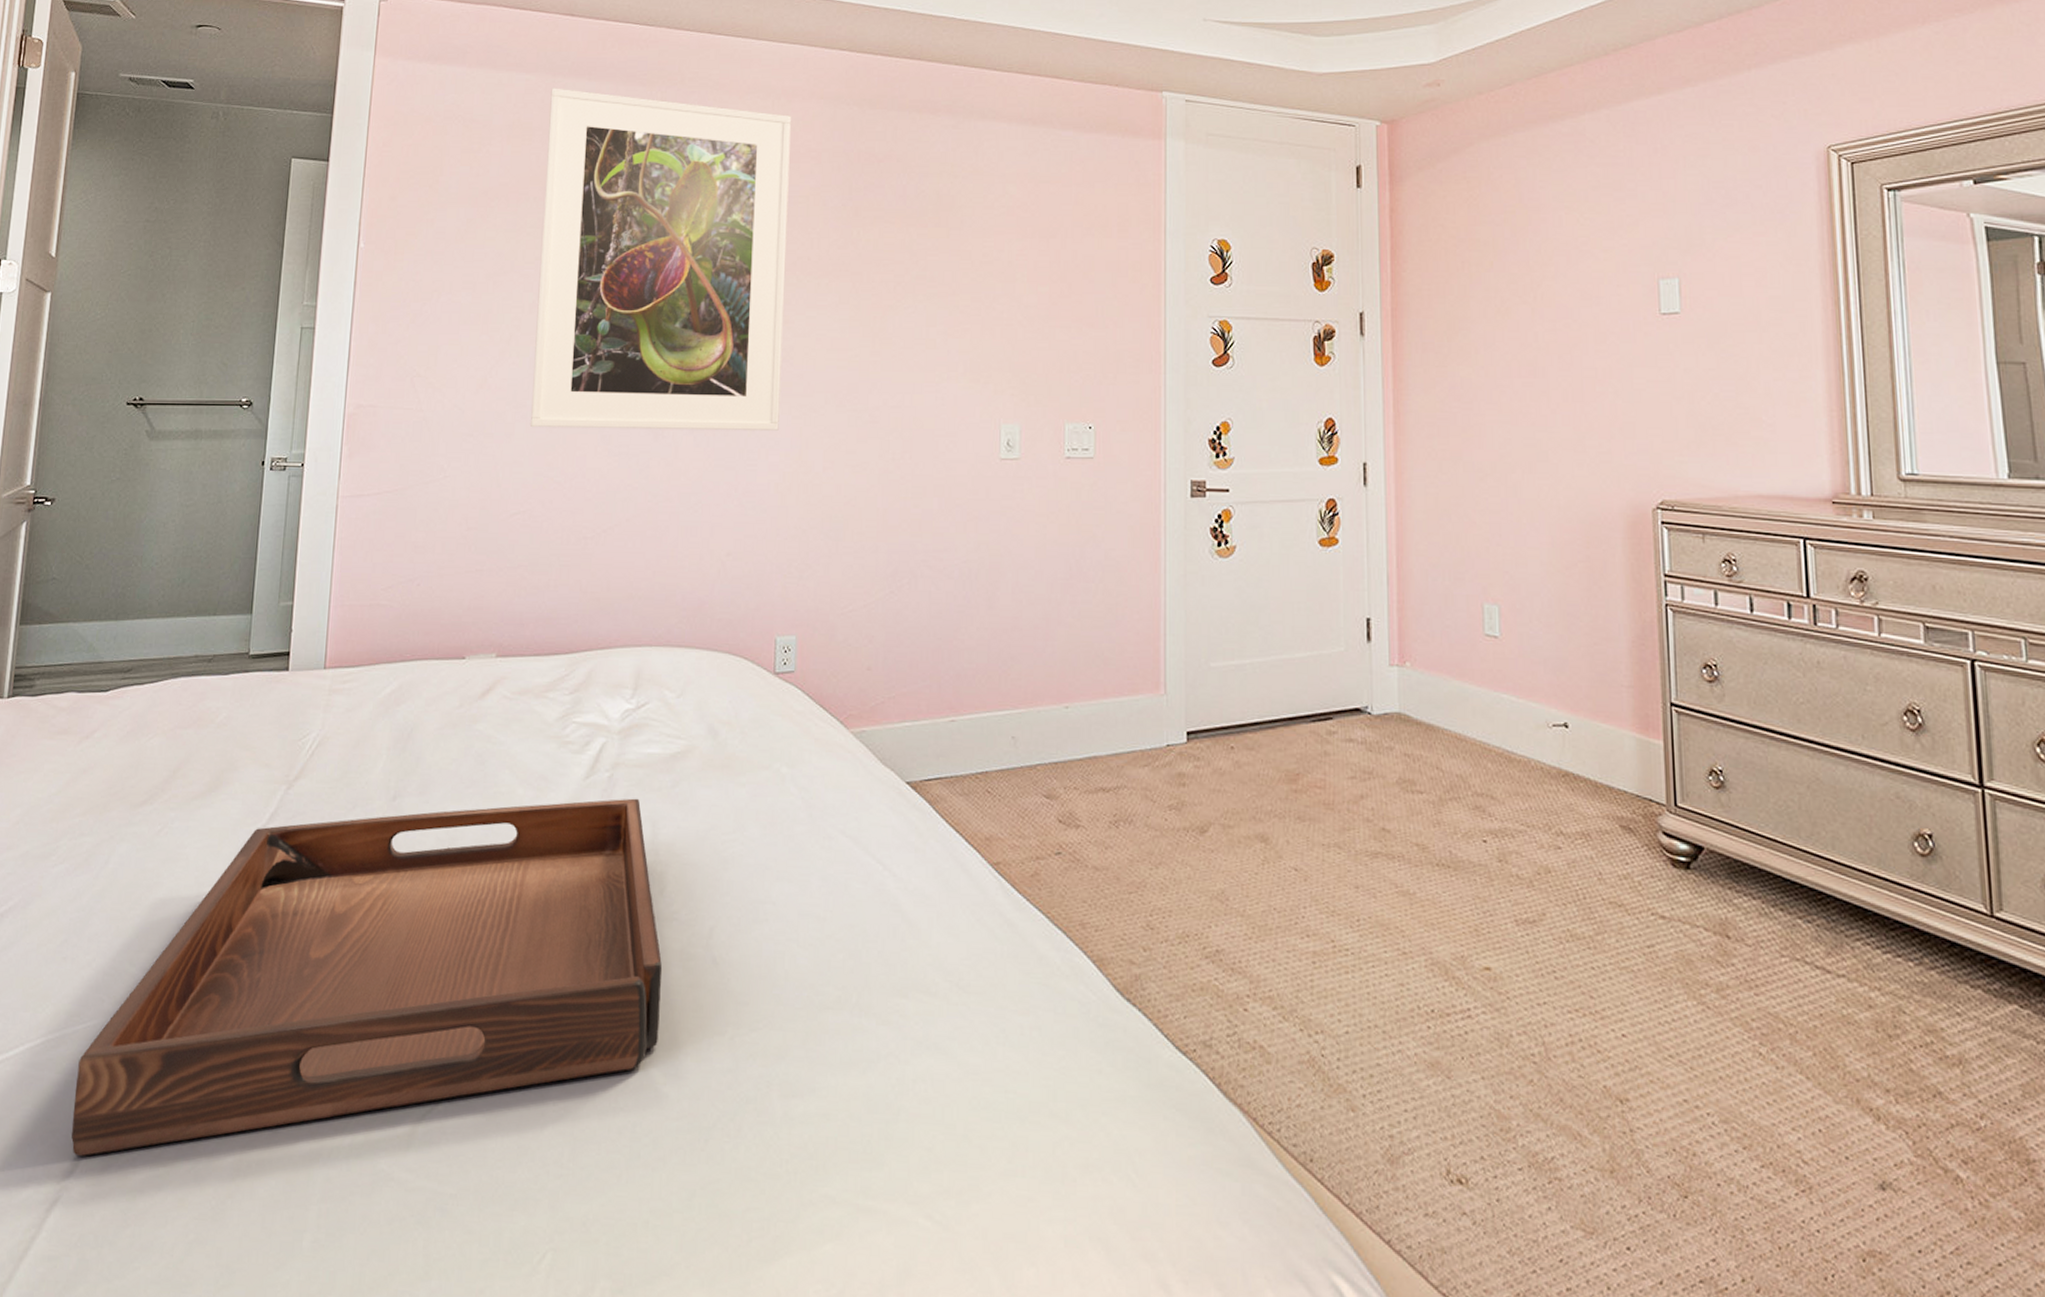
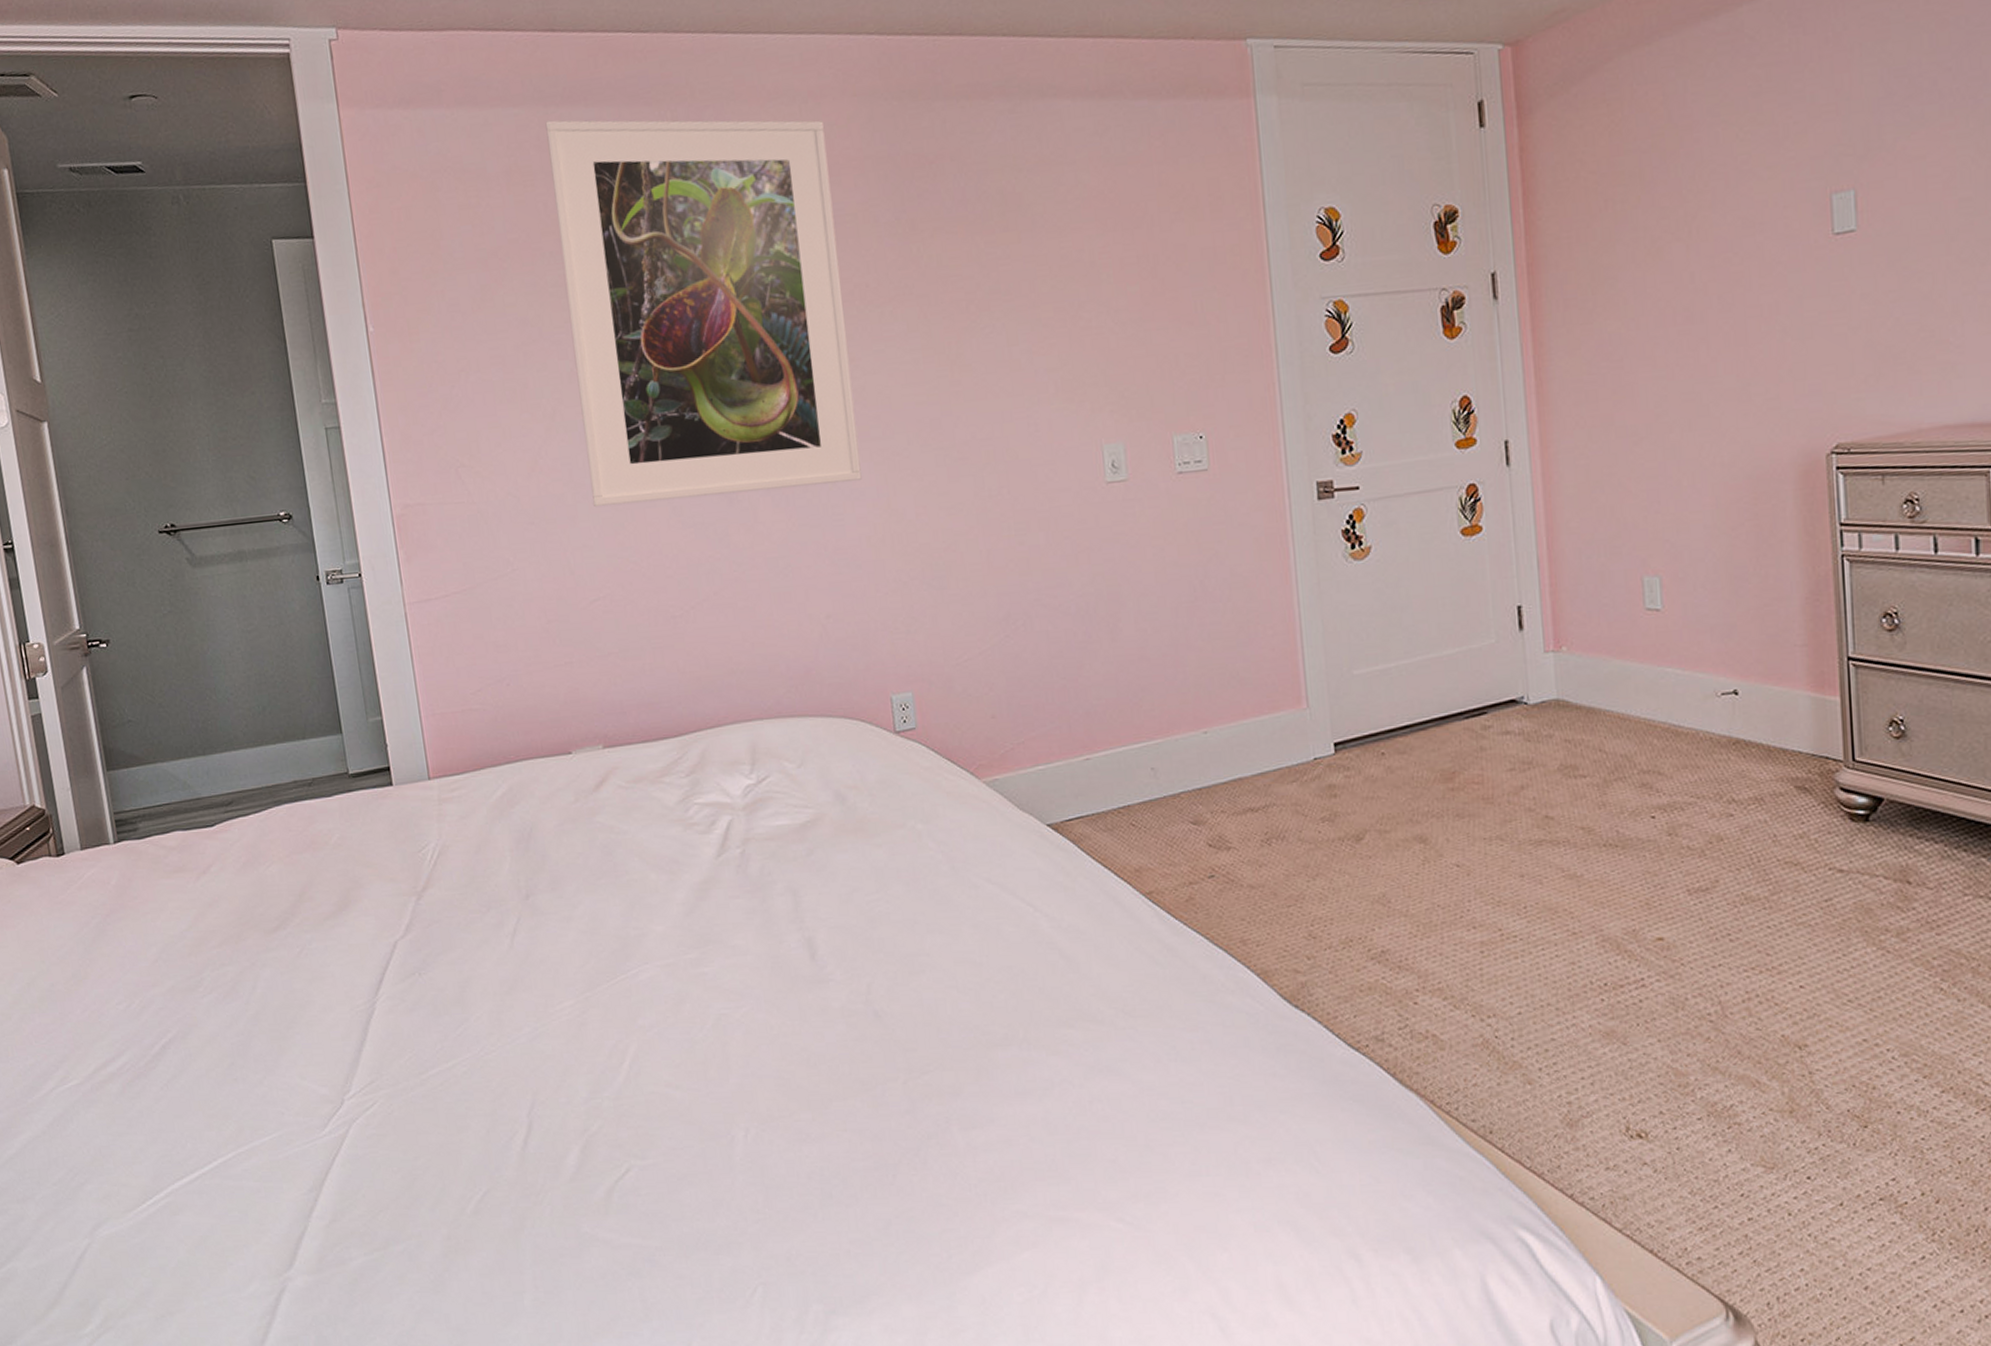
serving tray: present [71,798,663,1156] -> none [273,870,833,1250]

